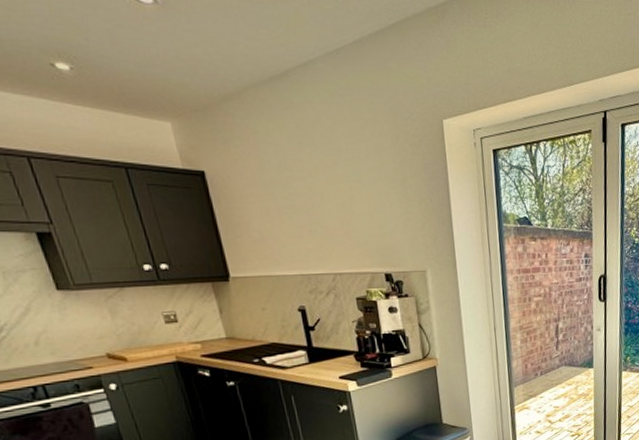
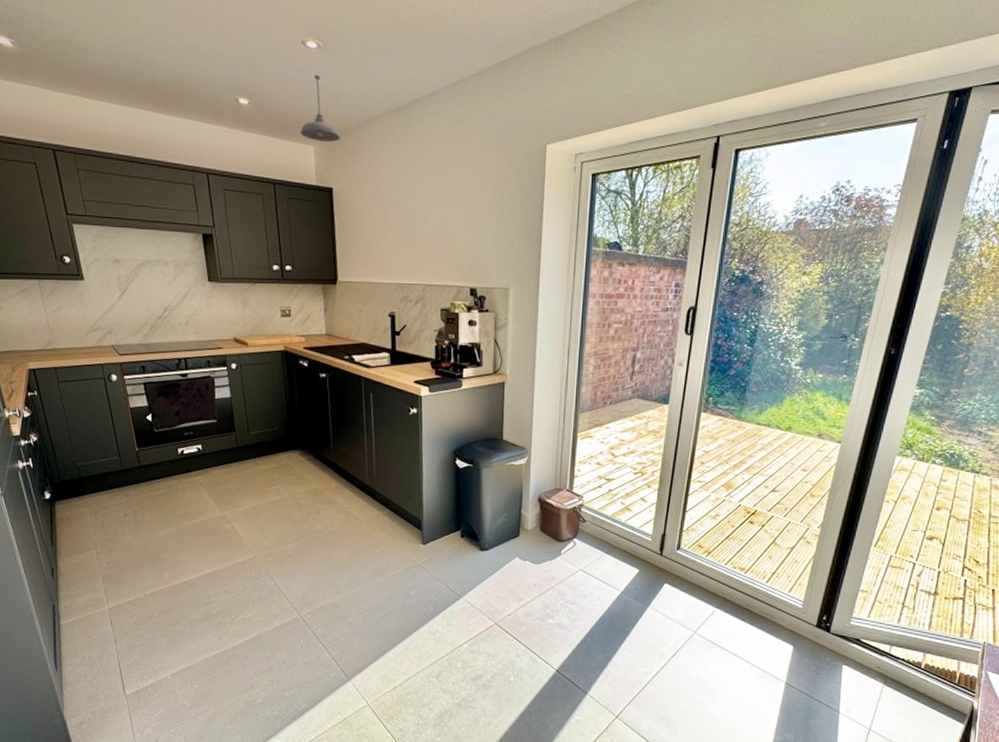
pendant light: none [149,35,205,117] -> present [300,74,341,142]

